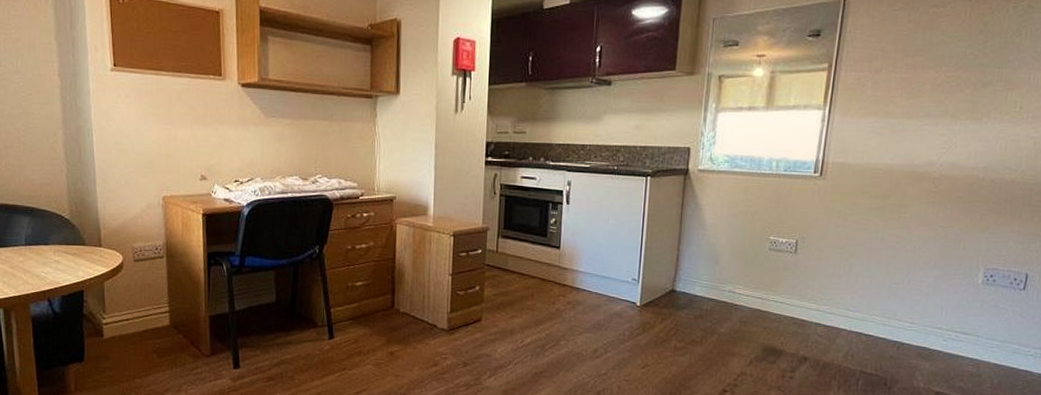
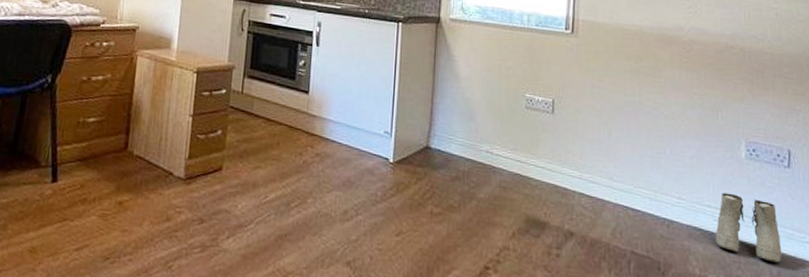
boots: none [942,316,1006,374] -> present [715,192,782,263]

